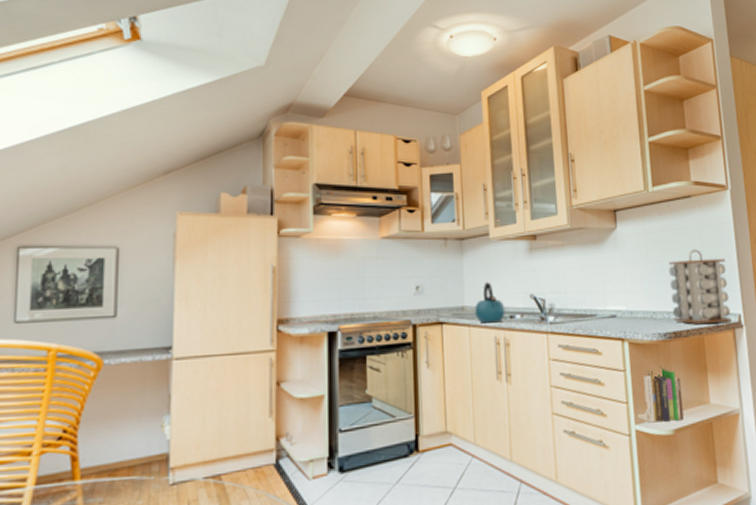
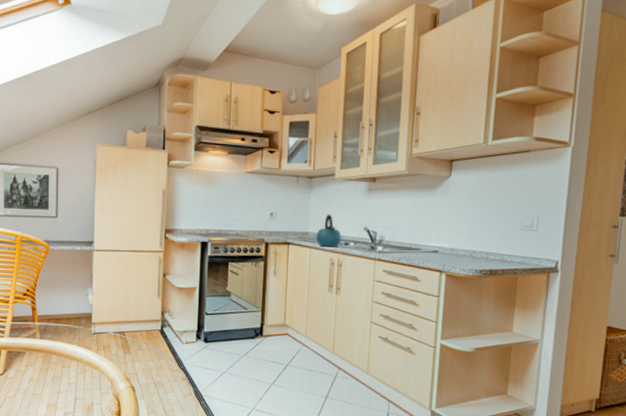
books: present [637,367,684,423] -> none [443,297,489,342]
spice rack: present [668,249,731,325] -> none [492,200,554,267]

